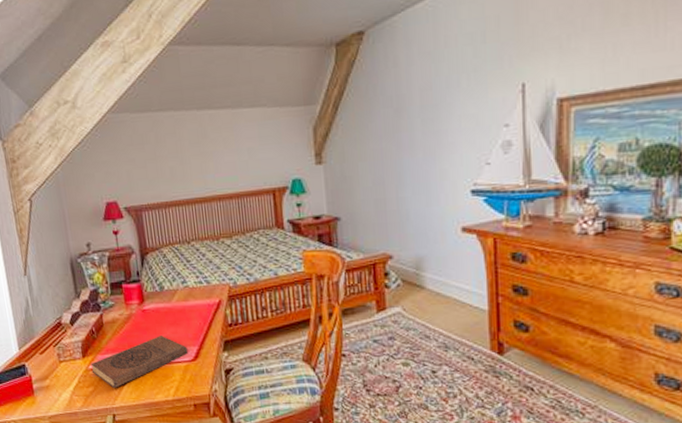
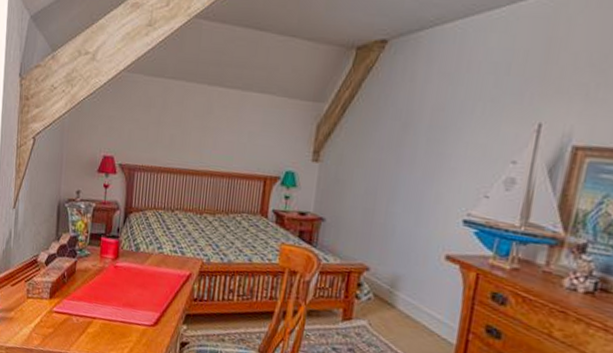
book: present [90,336,188,388] -> none [55,294,150,335]

